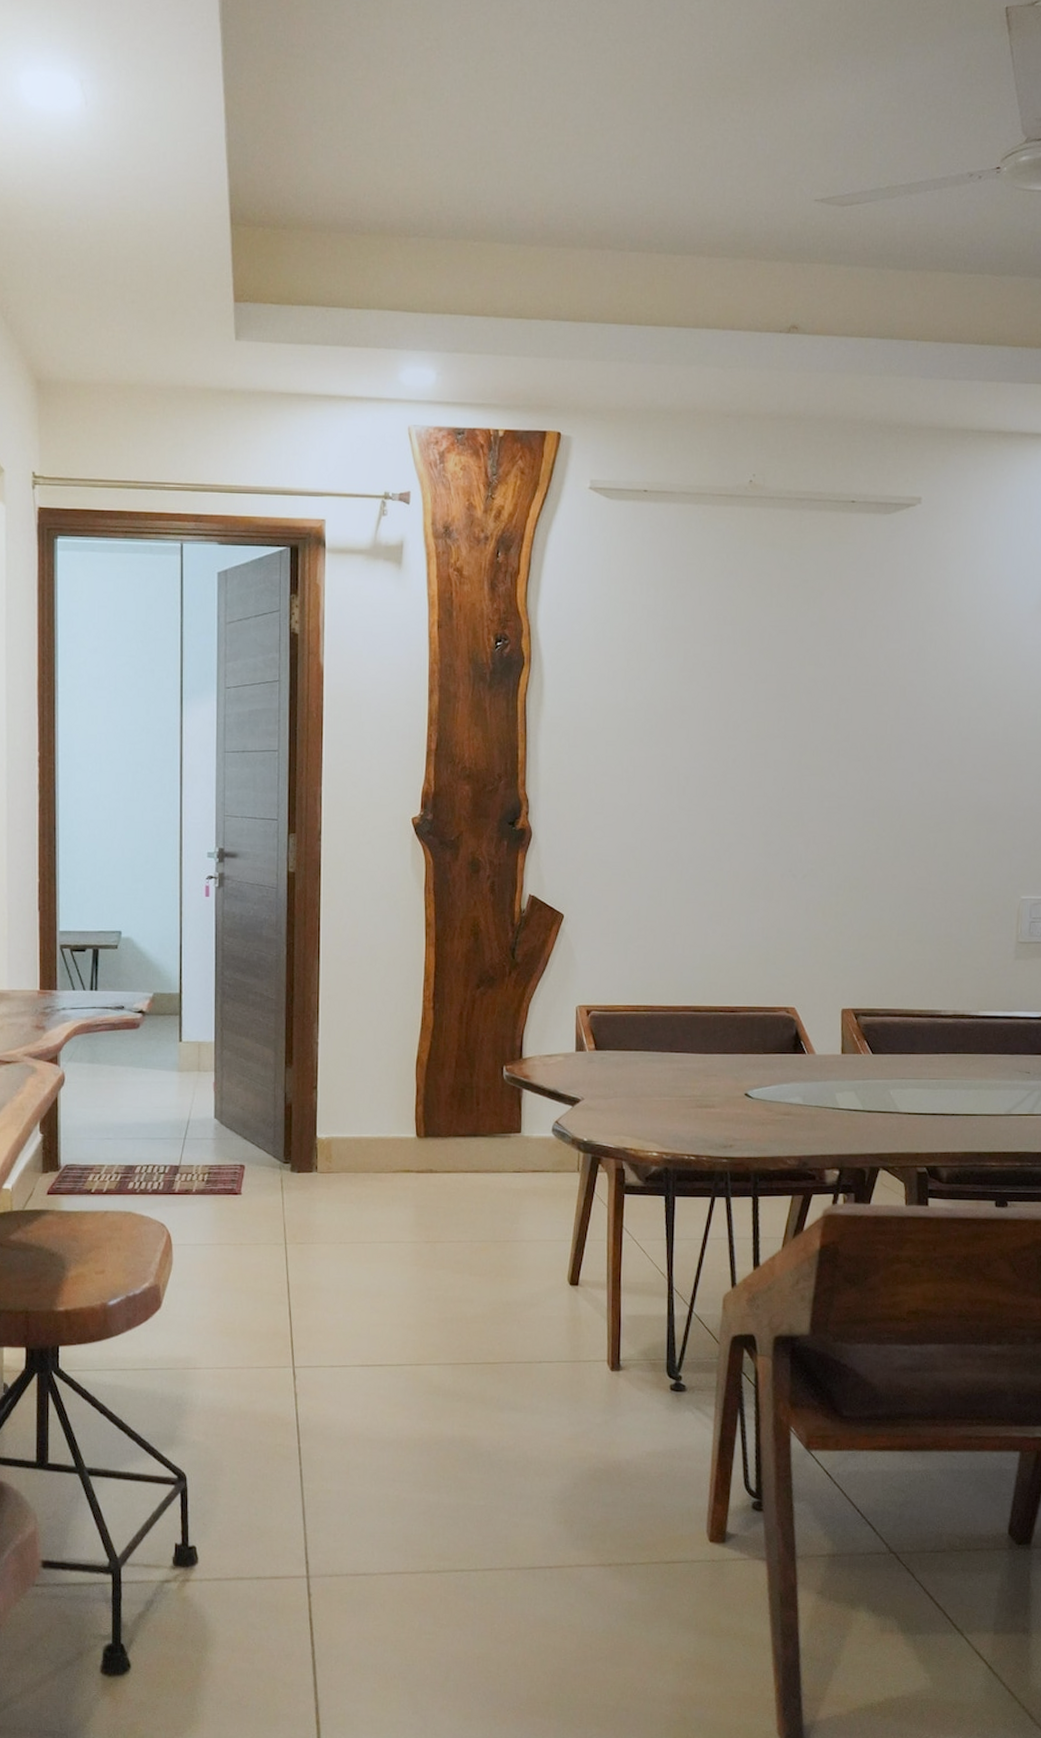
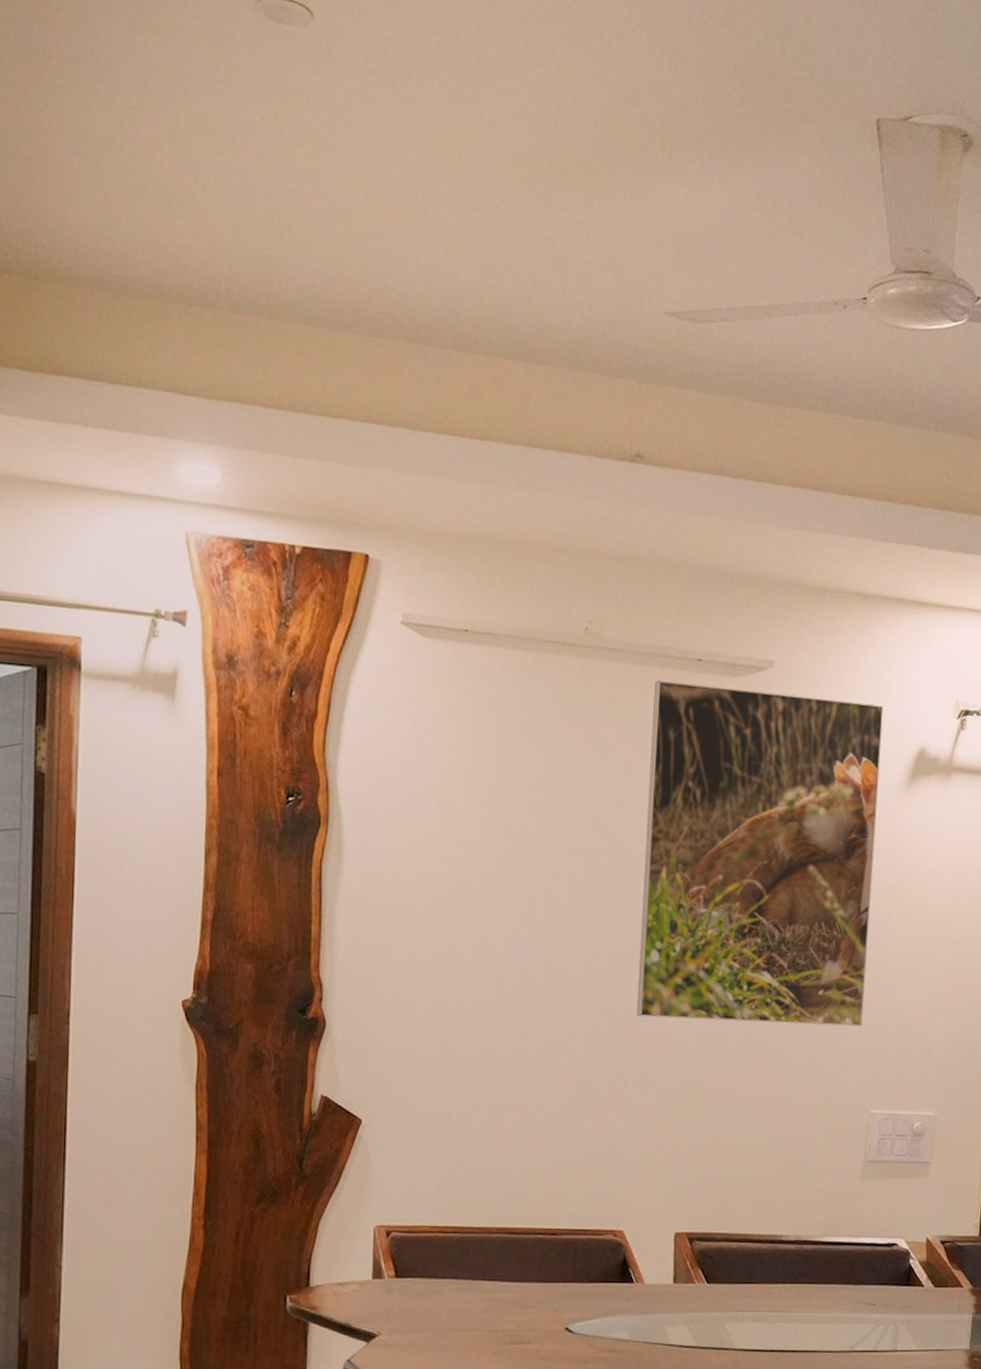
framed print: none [802,522,1025,821] -> present [636,680,884,1027]

